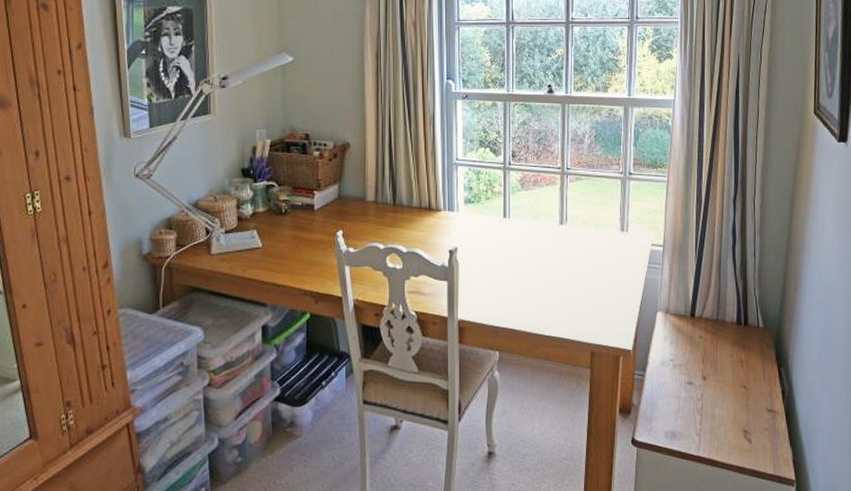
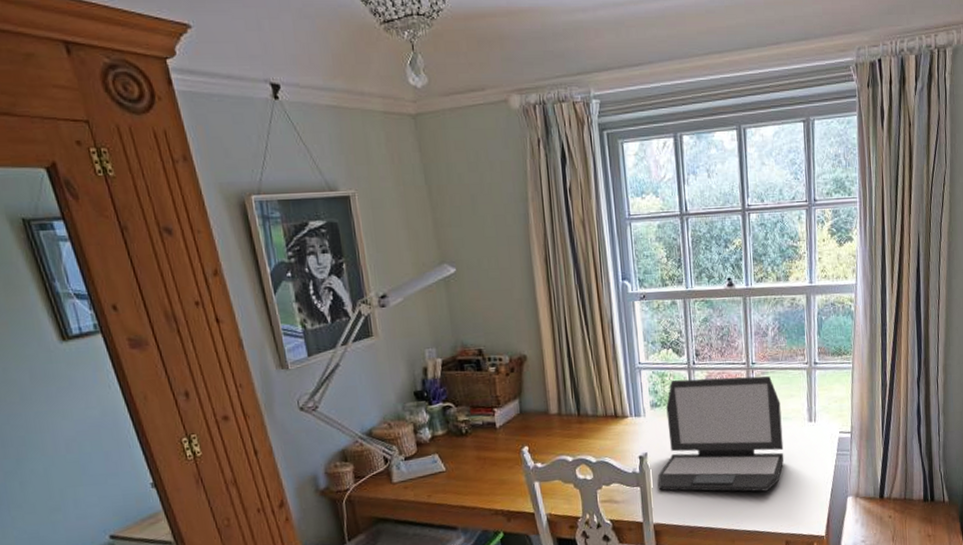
laptop: none [466,179,594,298] -> present [658,375,784,492]

